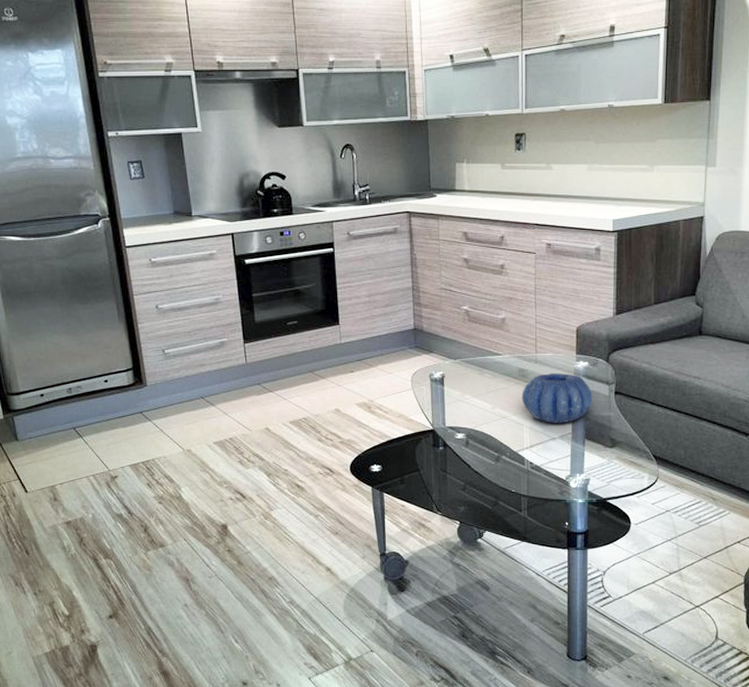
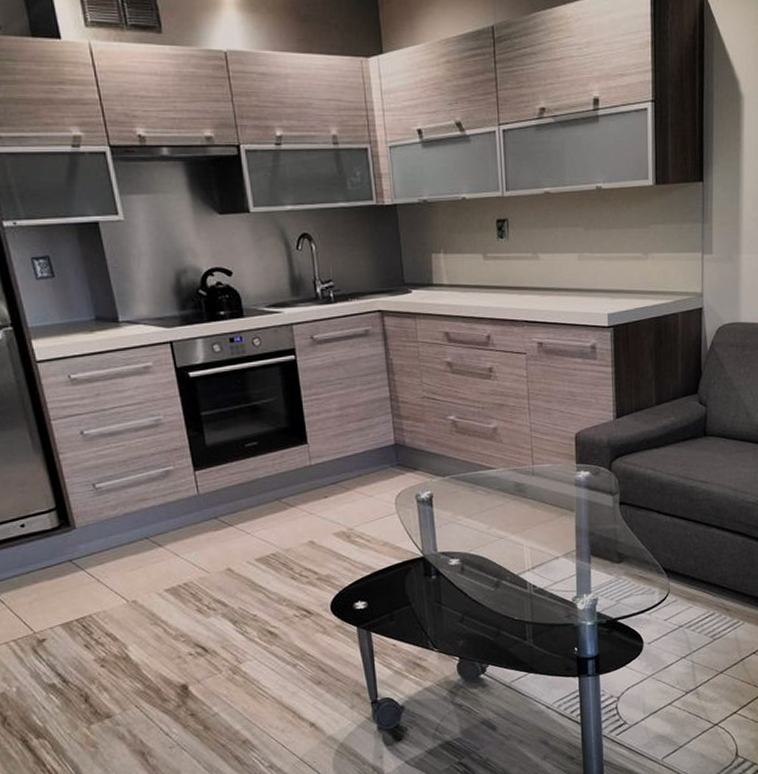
decorative bowl: present [521,373,593,423] -> none [519,485,596,541]

